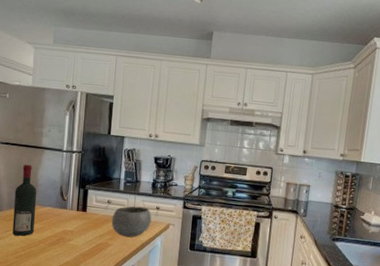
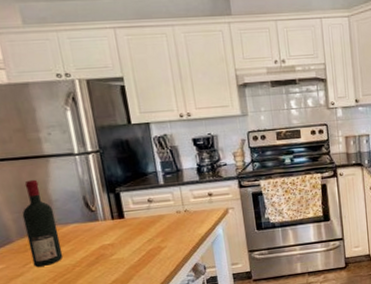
bowl: present [111,206,152,237] -> none [157,196,207,235]

